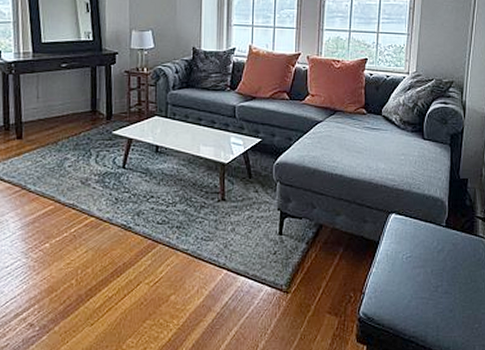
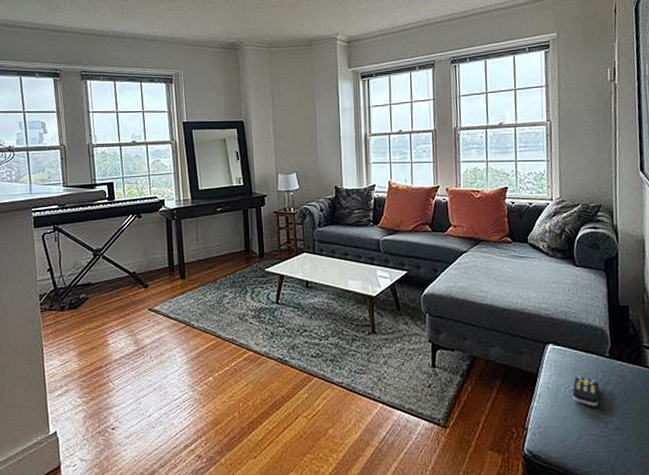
remote control: none [408,243,433,272] -> present [572,376,599,407]

